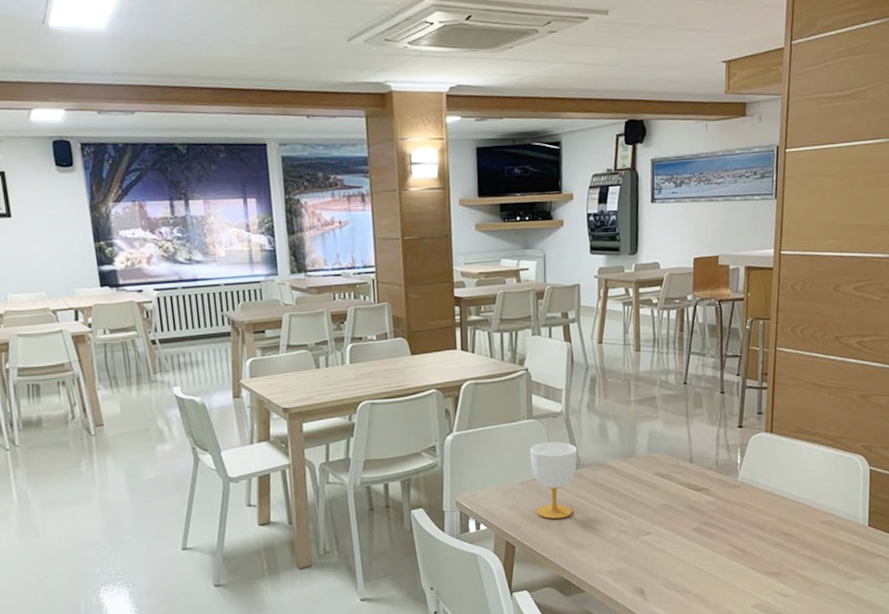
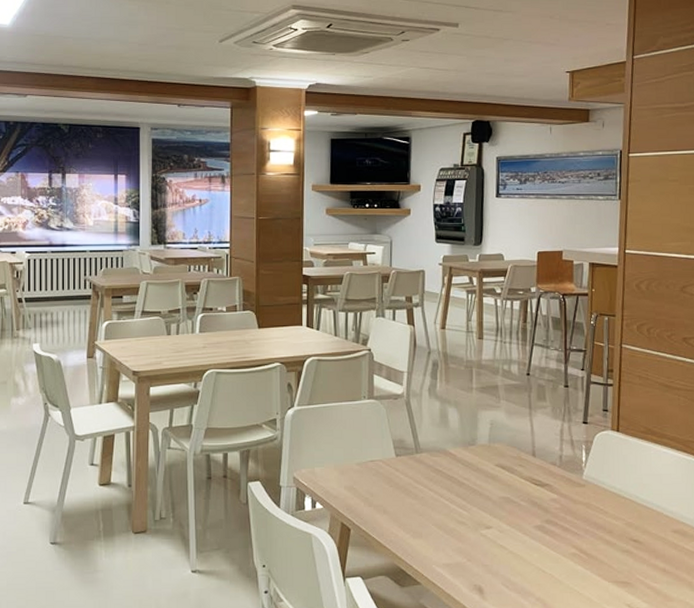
cup: present [530,441,578,519] -> none [369,424,418,504]

